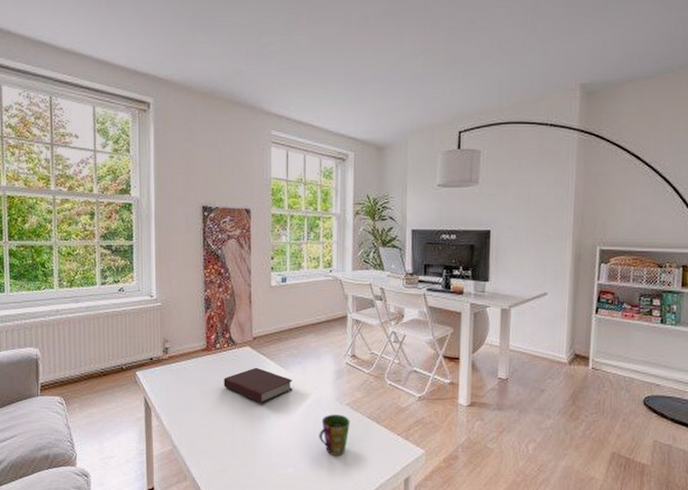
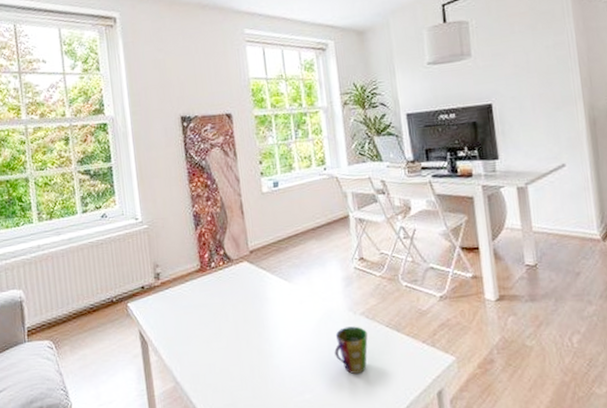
book: present [224,367,293,403] -> none [223,283,300,323]

